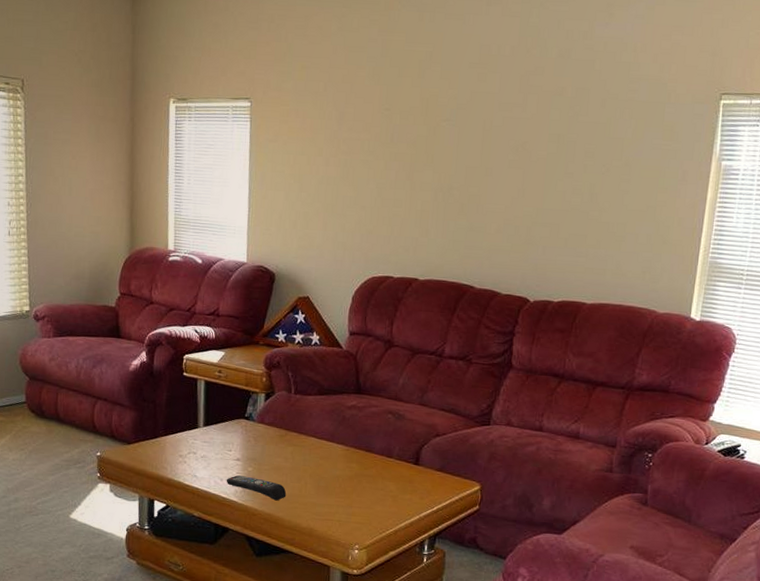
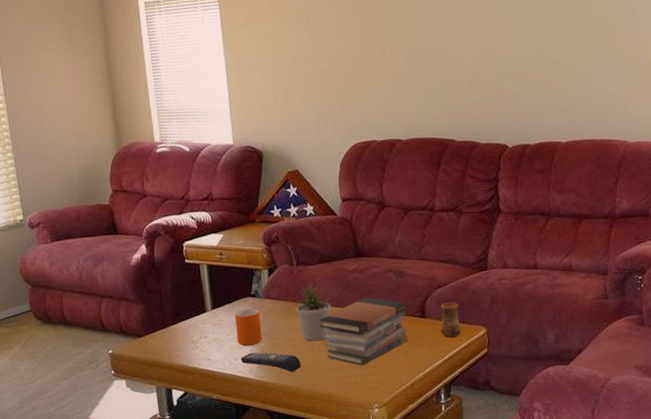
mug: none [225,430,252,469] -> present [234,308,262,347]
potted plant: none [288,412,324,473] -> present [295,282,331,341]
book stack: none [310,436,401,505] -> present [320,297,408,366]
cup: none [433,452,456,489] -> present [440,302,462,338]

